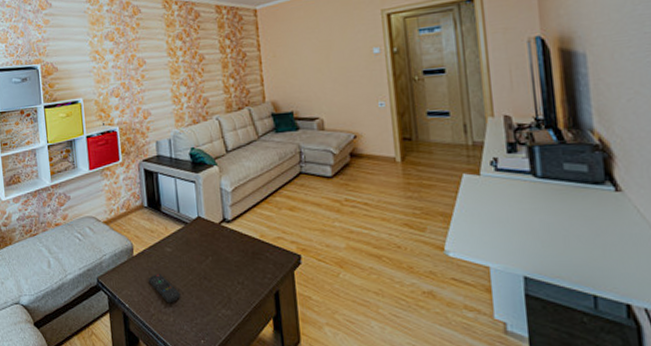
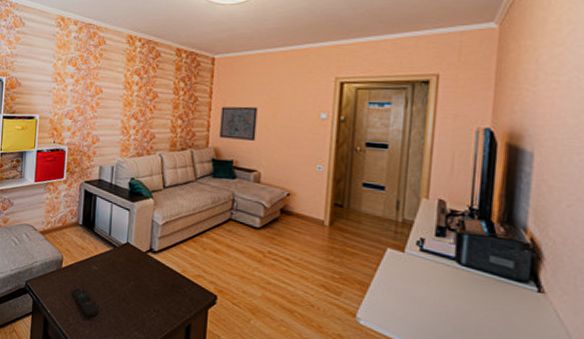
wall art: none [272,52,312,91] -> present [219,106,258,141]

